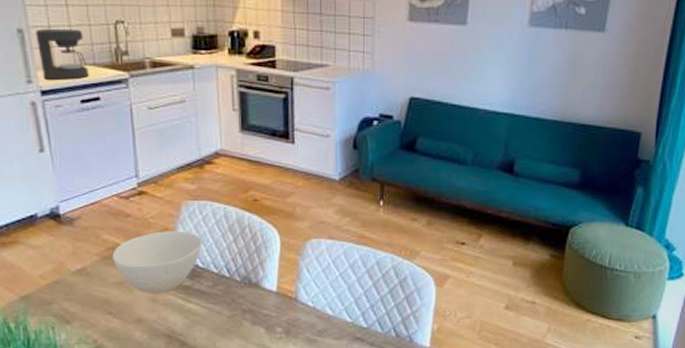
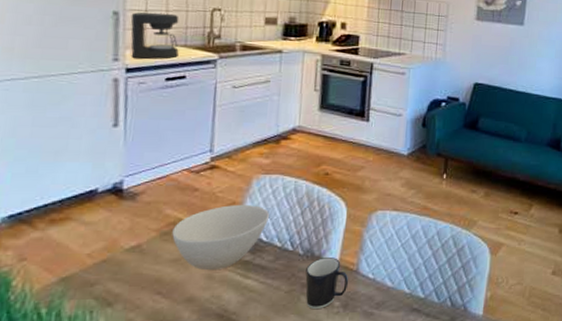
mug: none [245,285,289,335] -> present [305,258,349,310]

